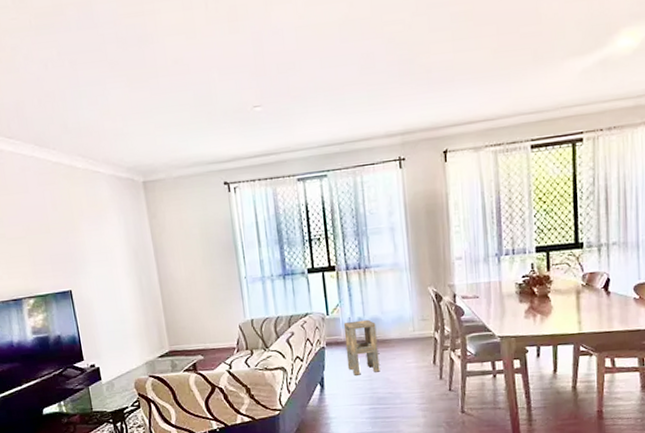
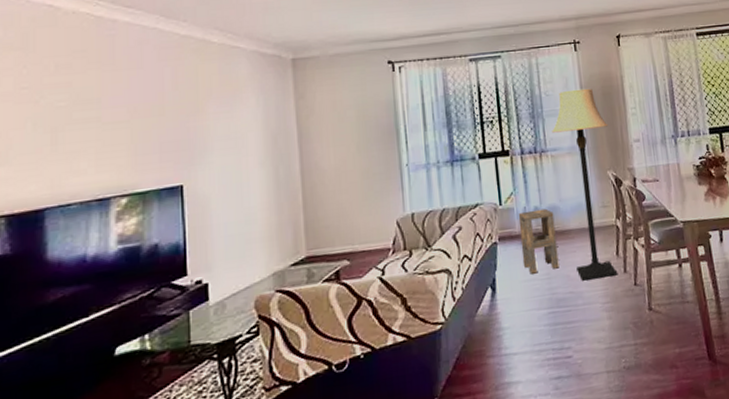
lamp: none [375,206,433,384] -> present [552,88,617,281]

